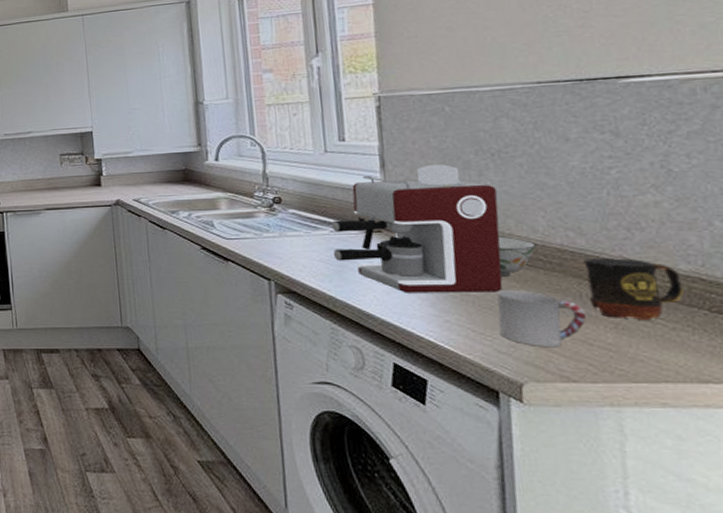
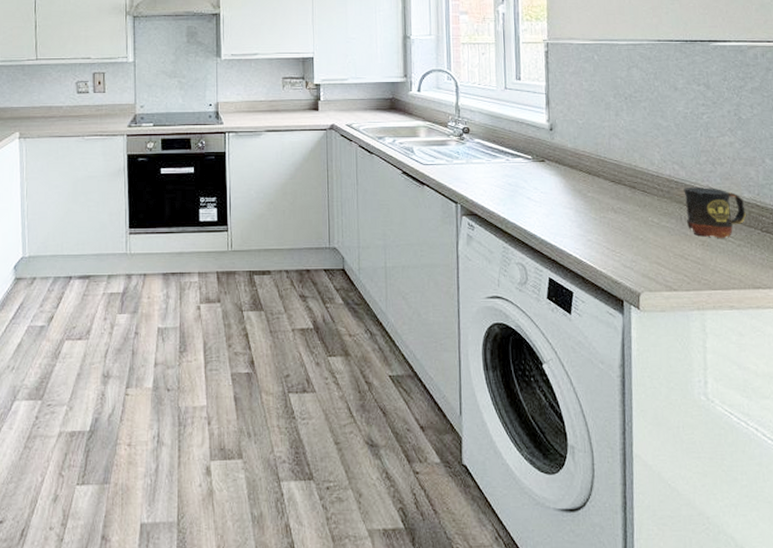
coffee maker: present [331,164,503,293] -> none [507,104,629,216]
soup bowl: present [497,236,537,276] -> none [627,167,653,202]
cup: present [497,289,586,346] -> none [625,213,684,261]

